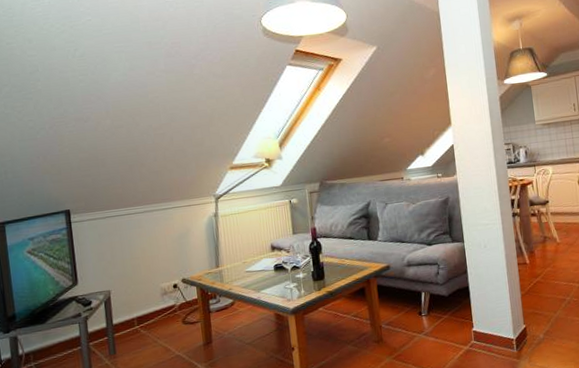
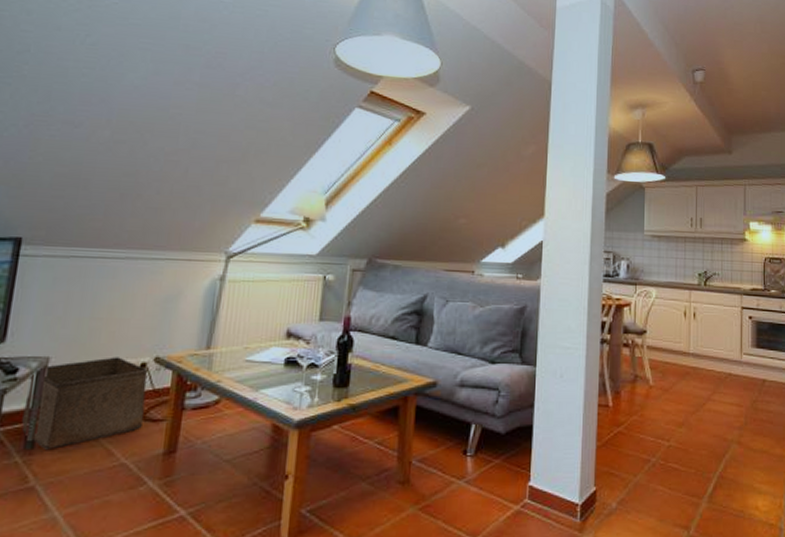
storage bin: none [99,282,184,353] -> present [22,357,149,449]

